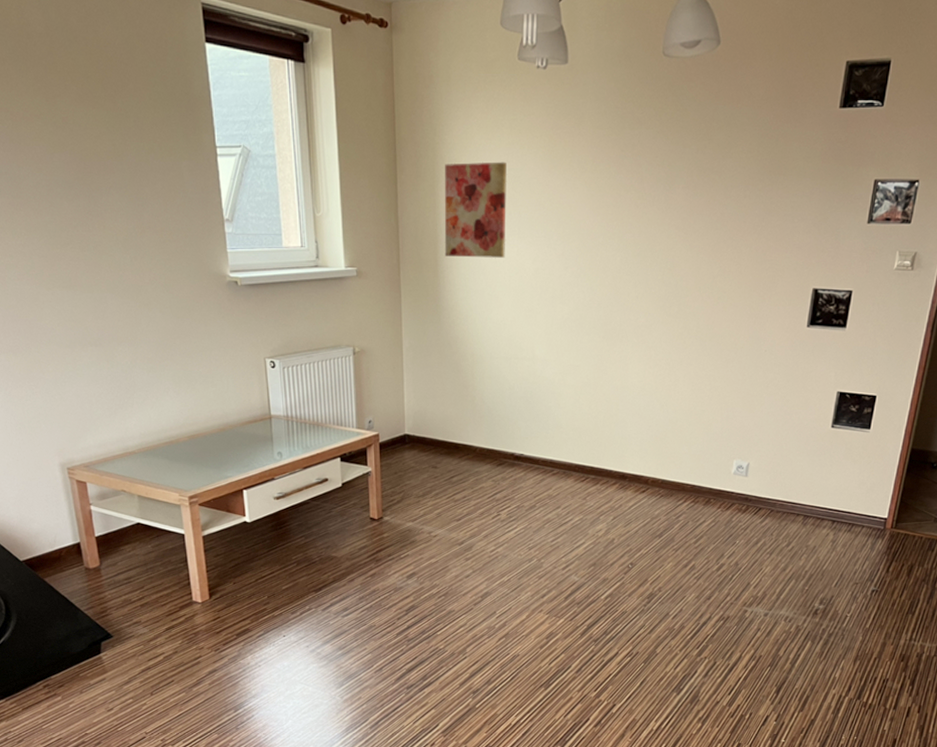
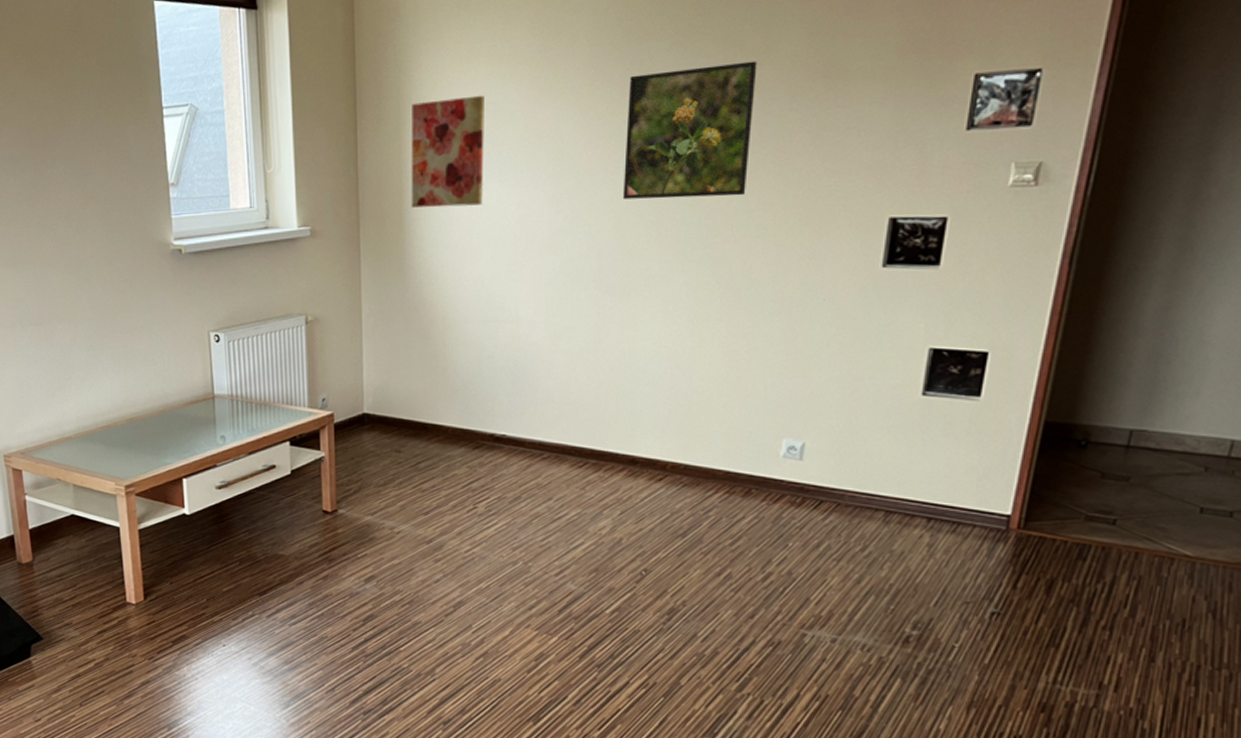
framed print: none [617,153,721,264] -> present [622,61,757,200]

